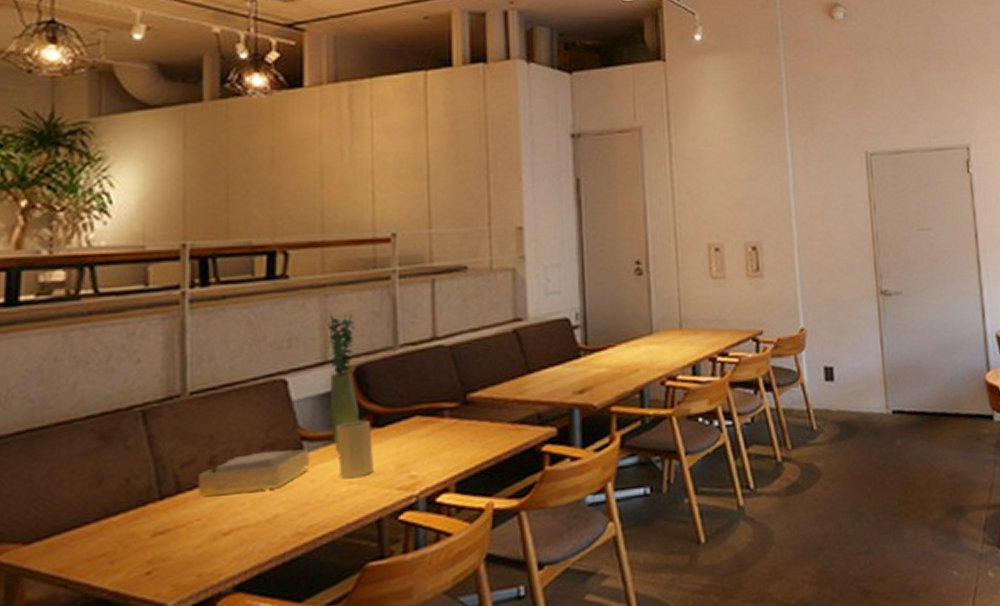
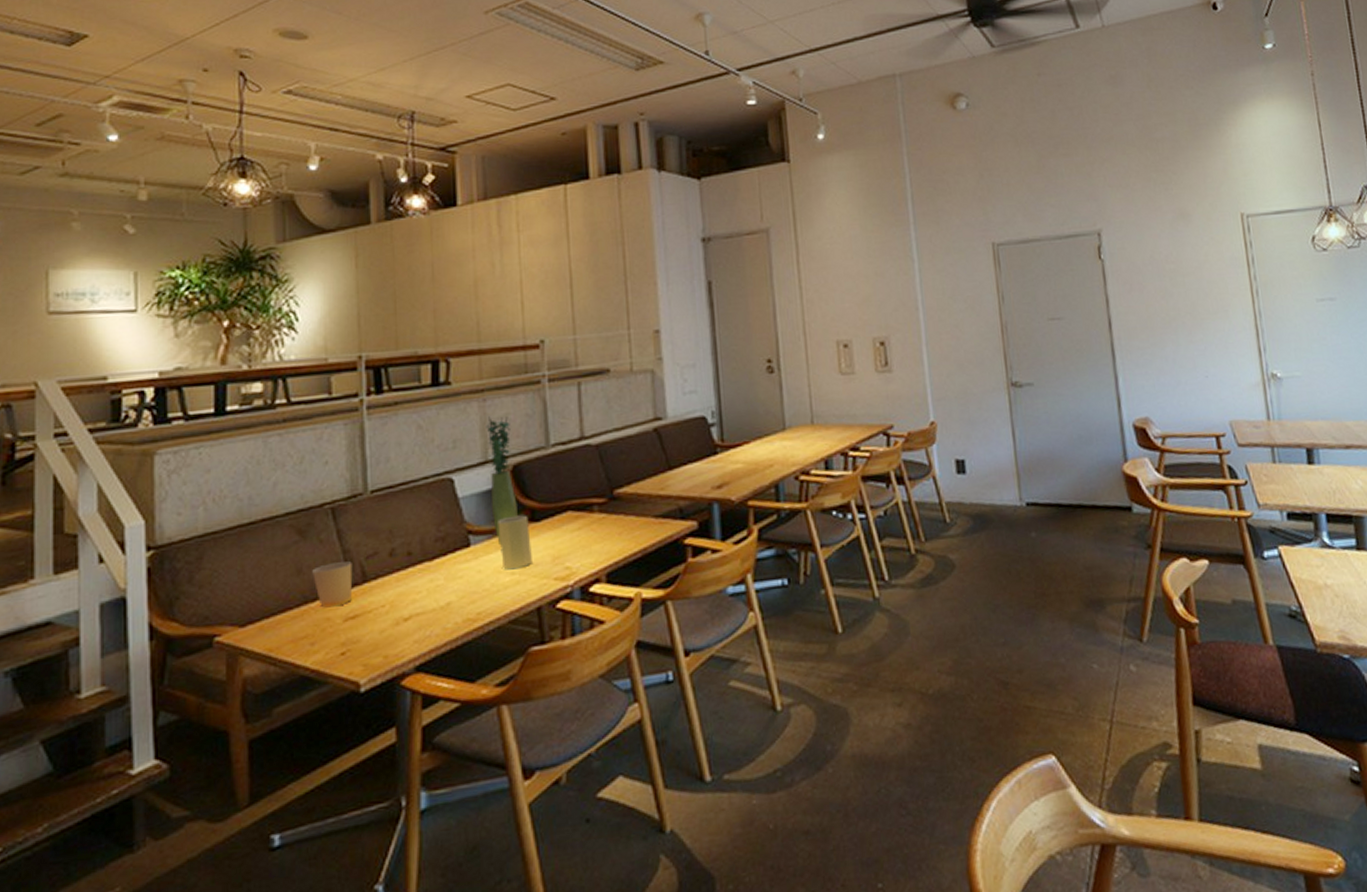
dixie cup: none [116,470,164,522] -> present [312,561,353,608]
napkin holder: present [198,449,309,497] -> none [381,542,476,586]

